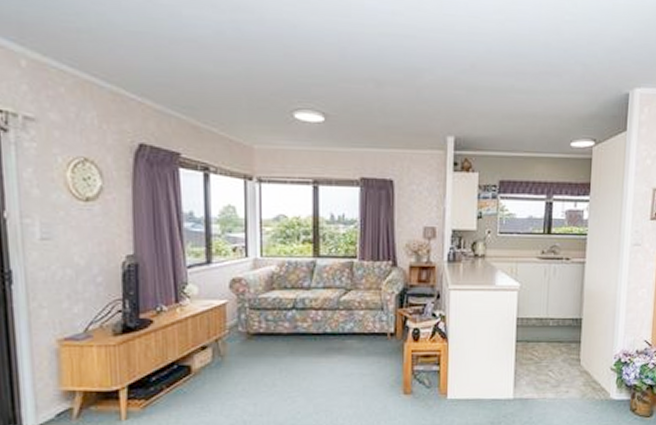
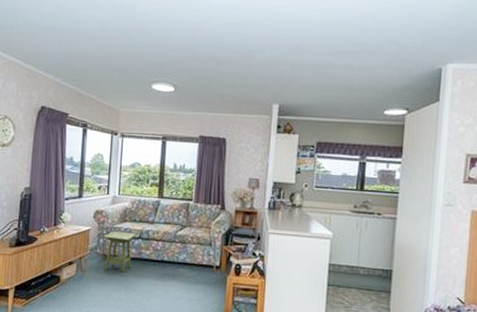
side table: none [245,303,290,353] -> present [103,231,137,273]

